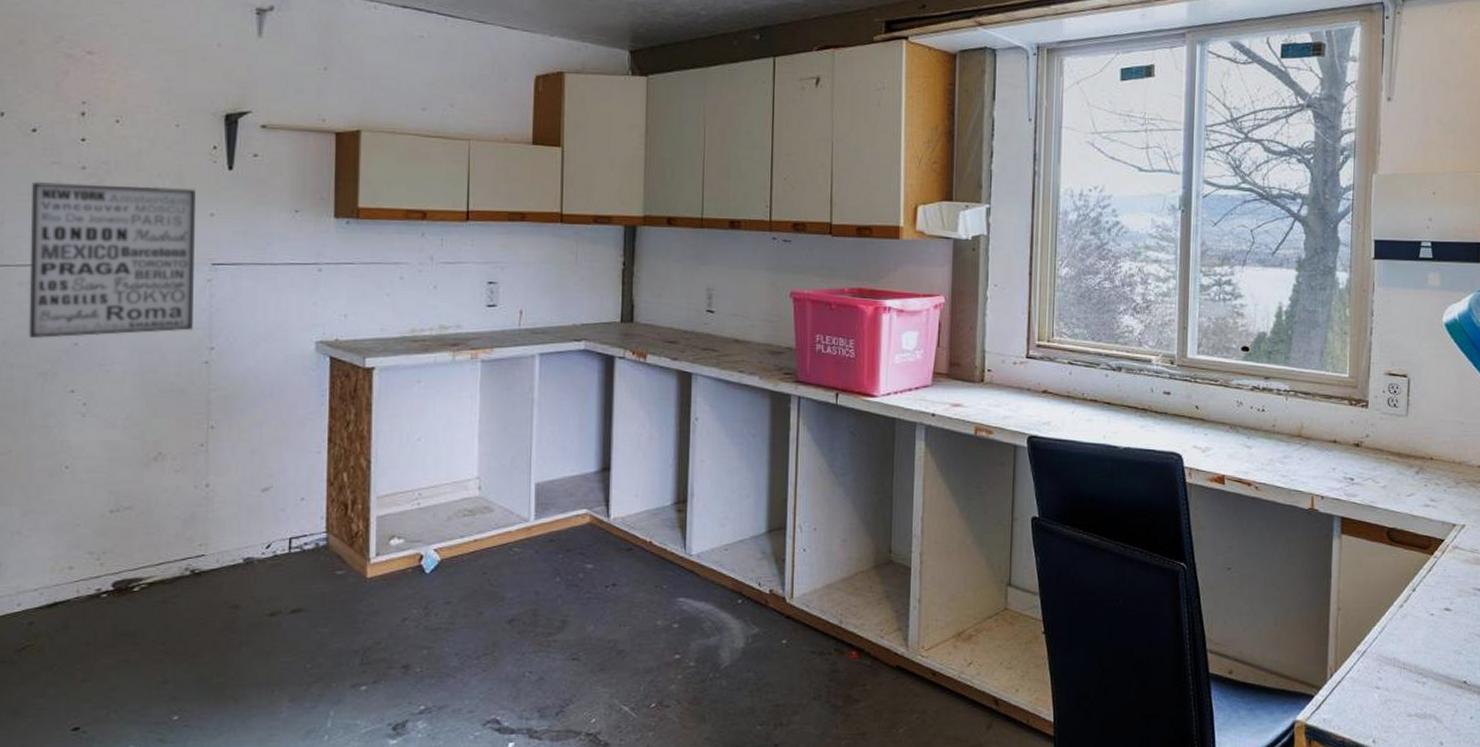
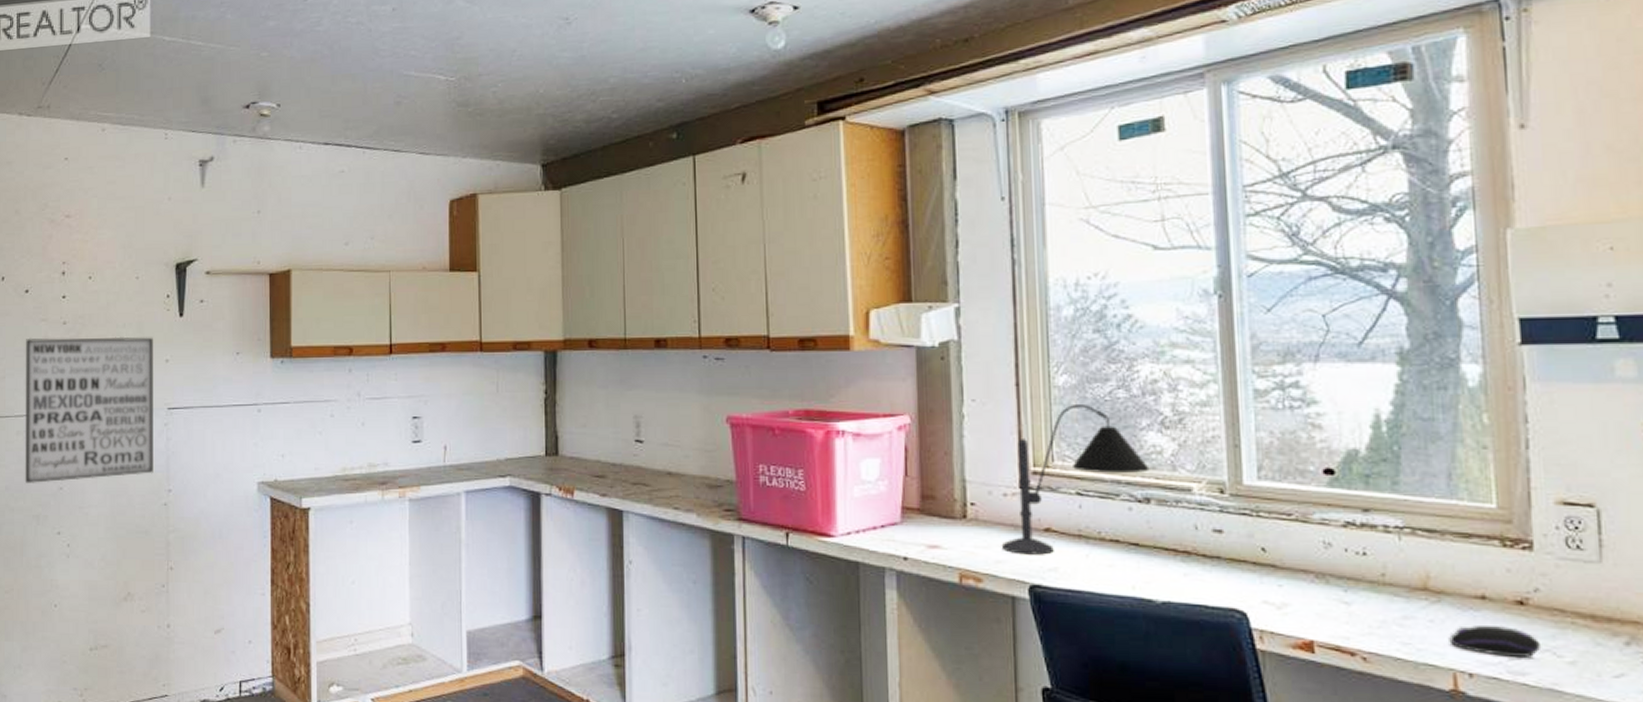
desk lamp: none [1009,292,1123,412] -> present [1001,405,1150,555]
computer mouse: none [1311,462,1367,484] -> present [1449,626,1542,657]

